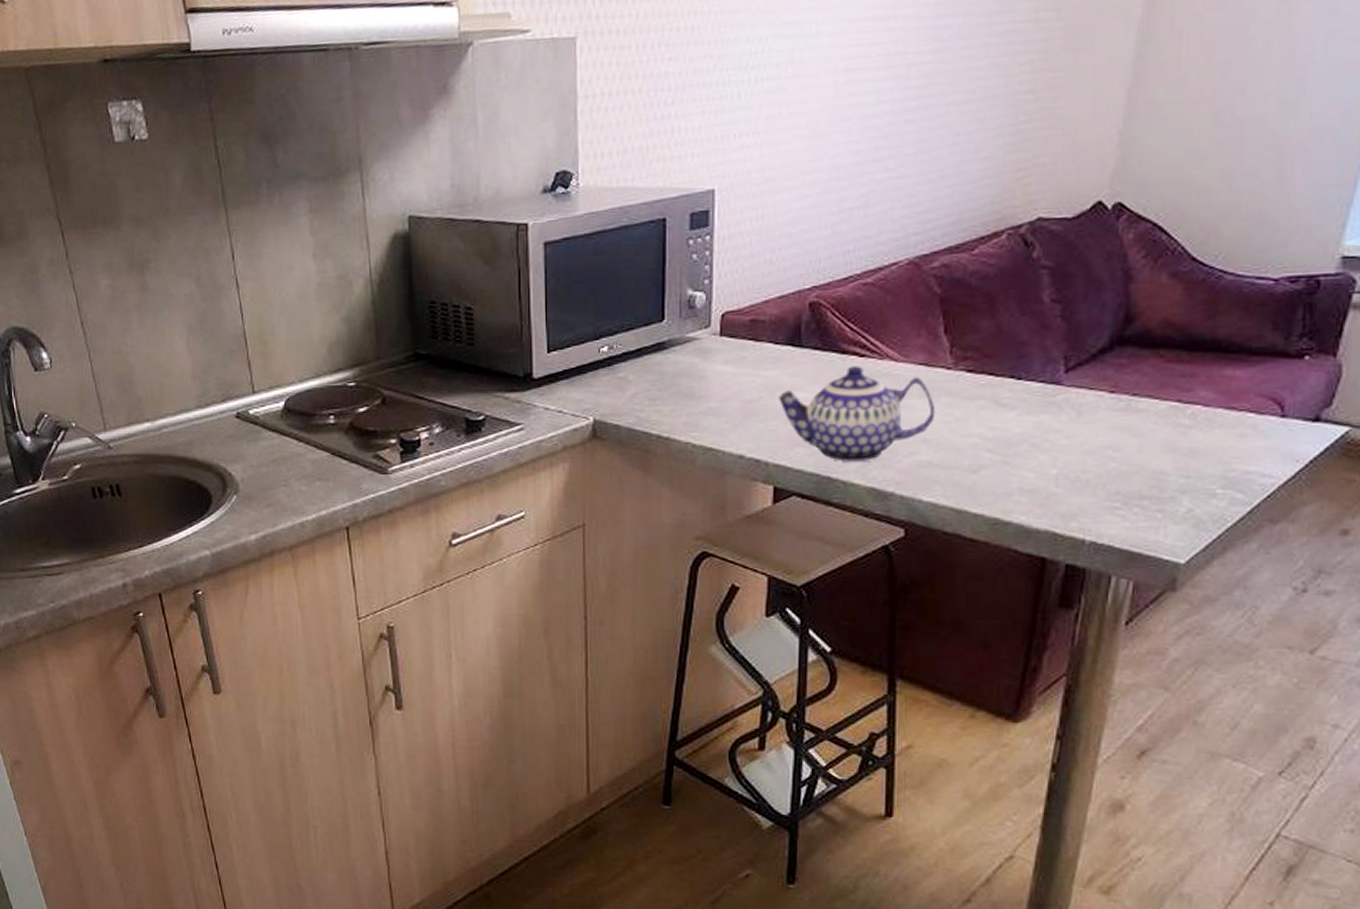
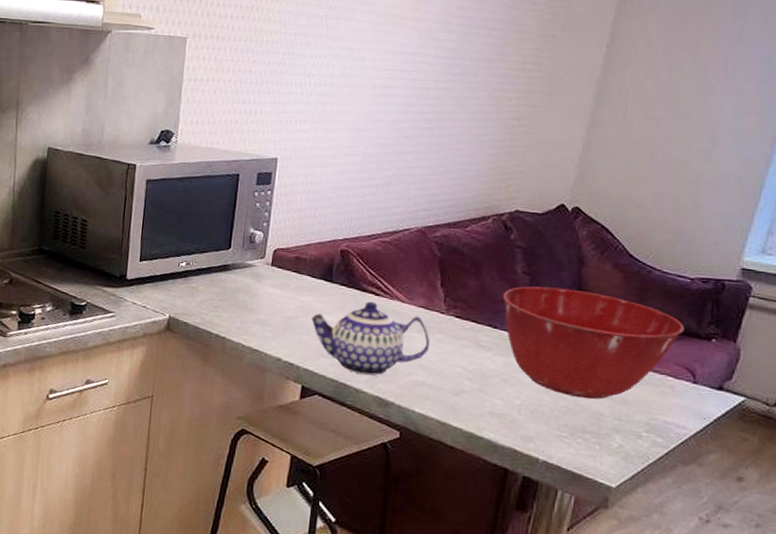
mixing bowl: none [1026,314,1268,456] -> present [502,286,685,399]

